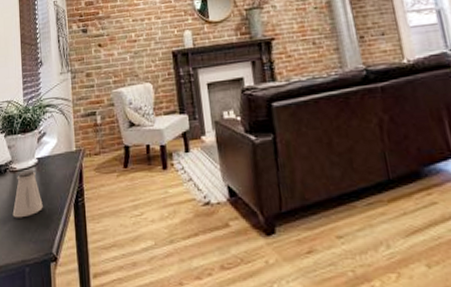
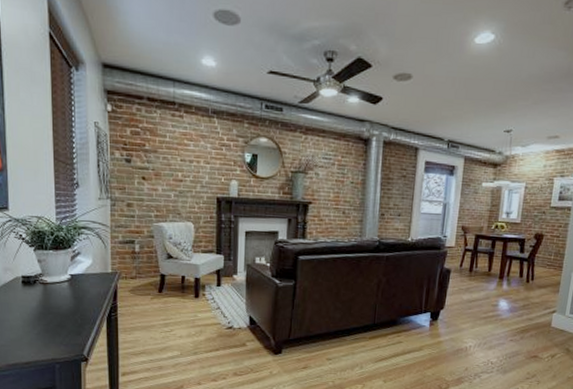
saltshaker: present [12,169,43,218] -> none [42,283,75,325]

